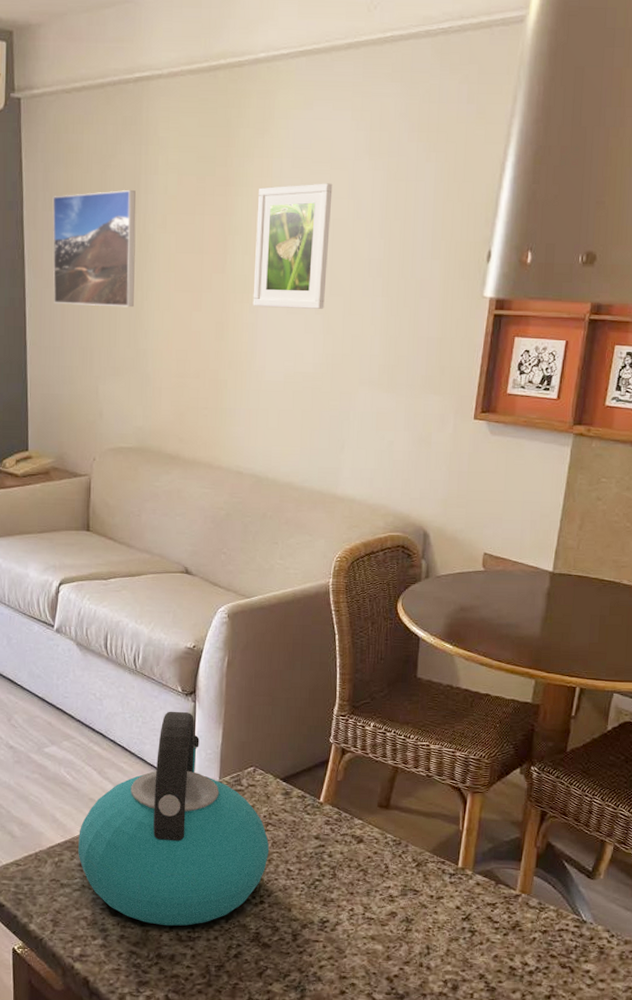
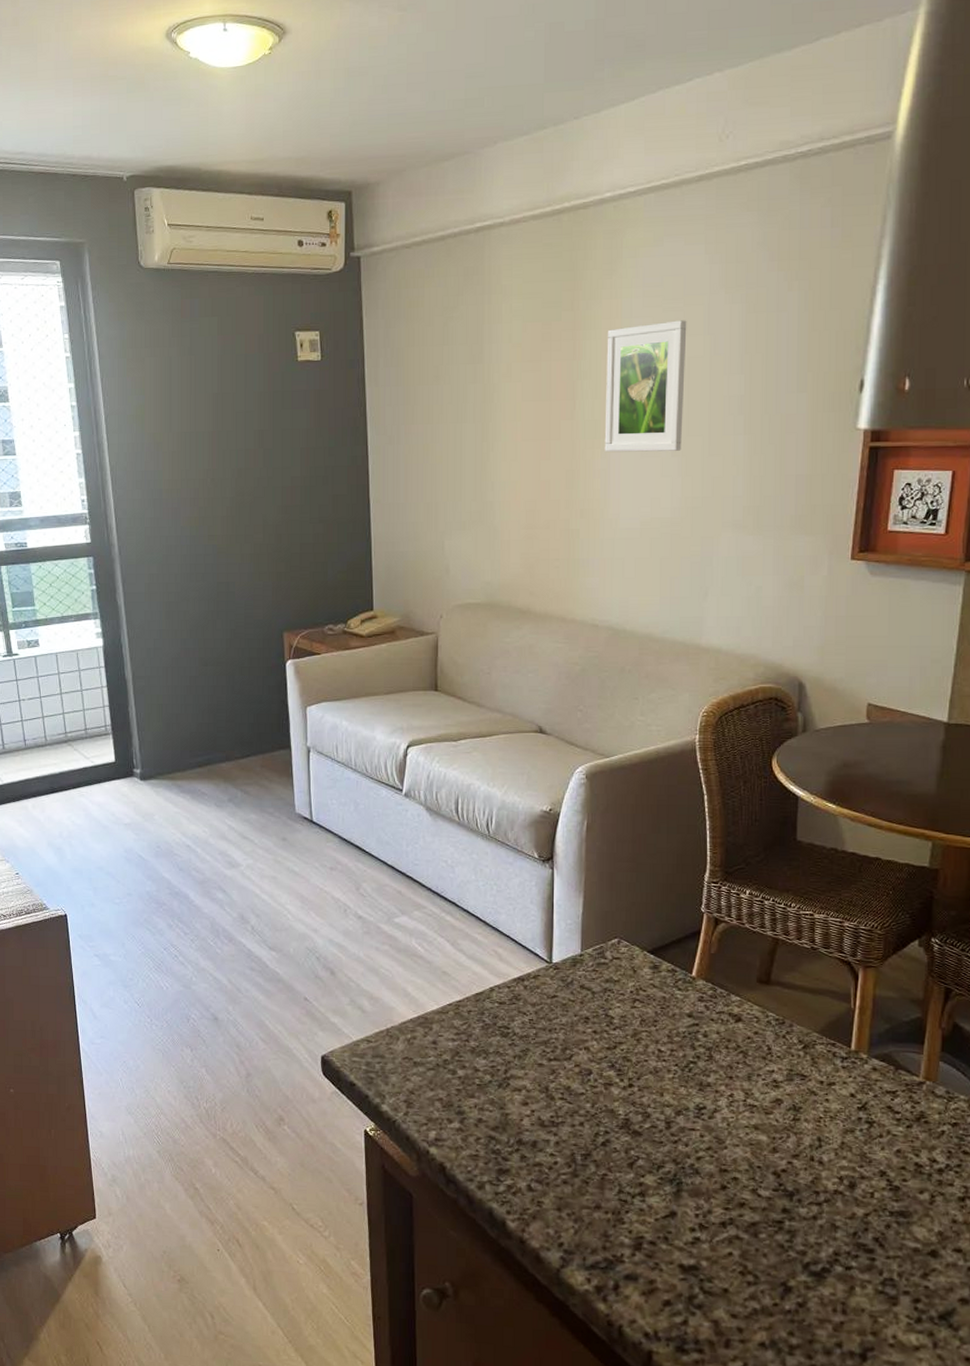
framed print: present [52,189,136,308] -> none [394,340,480,460]
kettle: present [78,711,270,926] -> none [432,878,638,1110]

